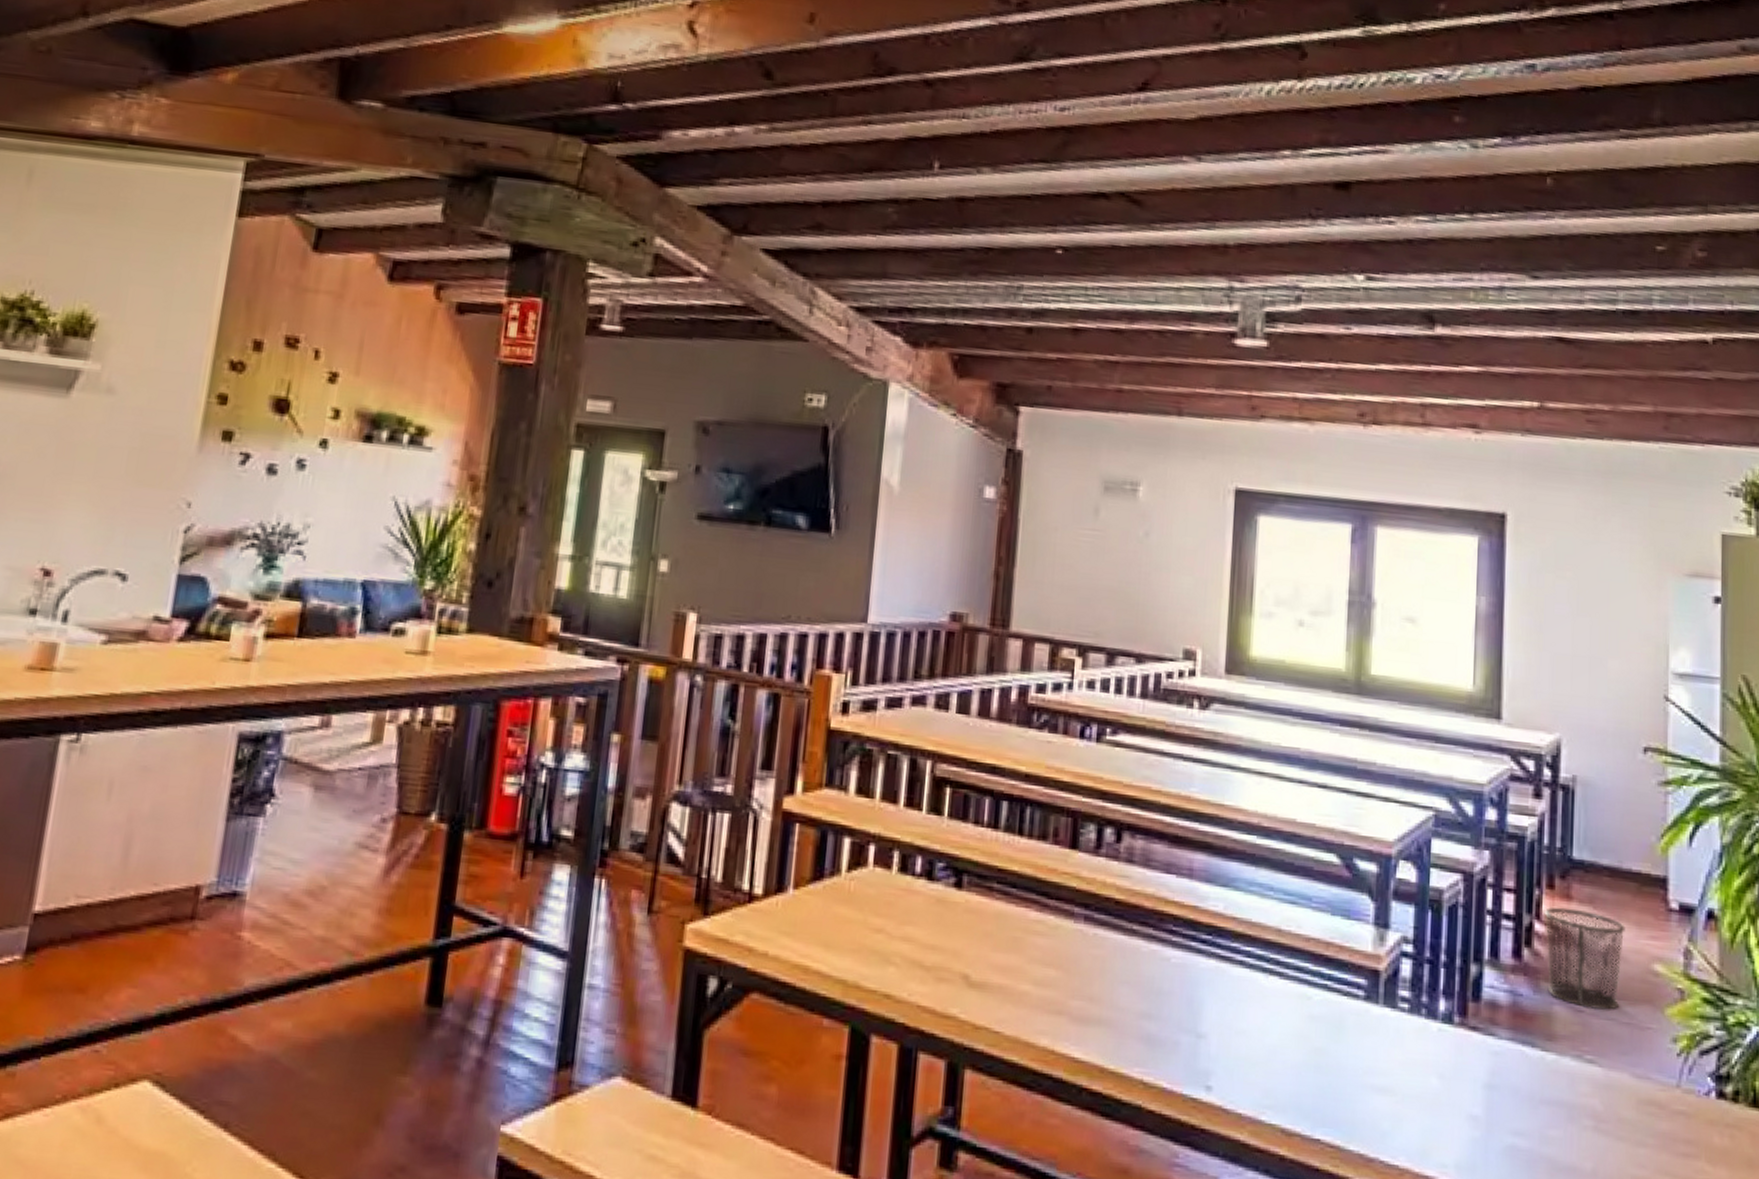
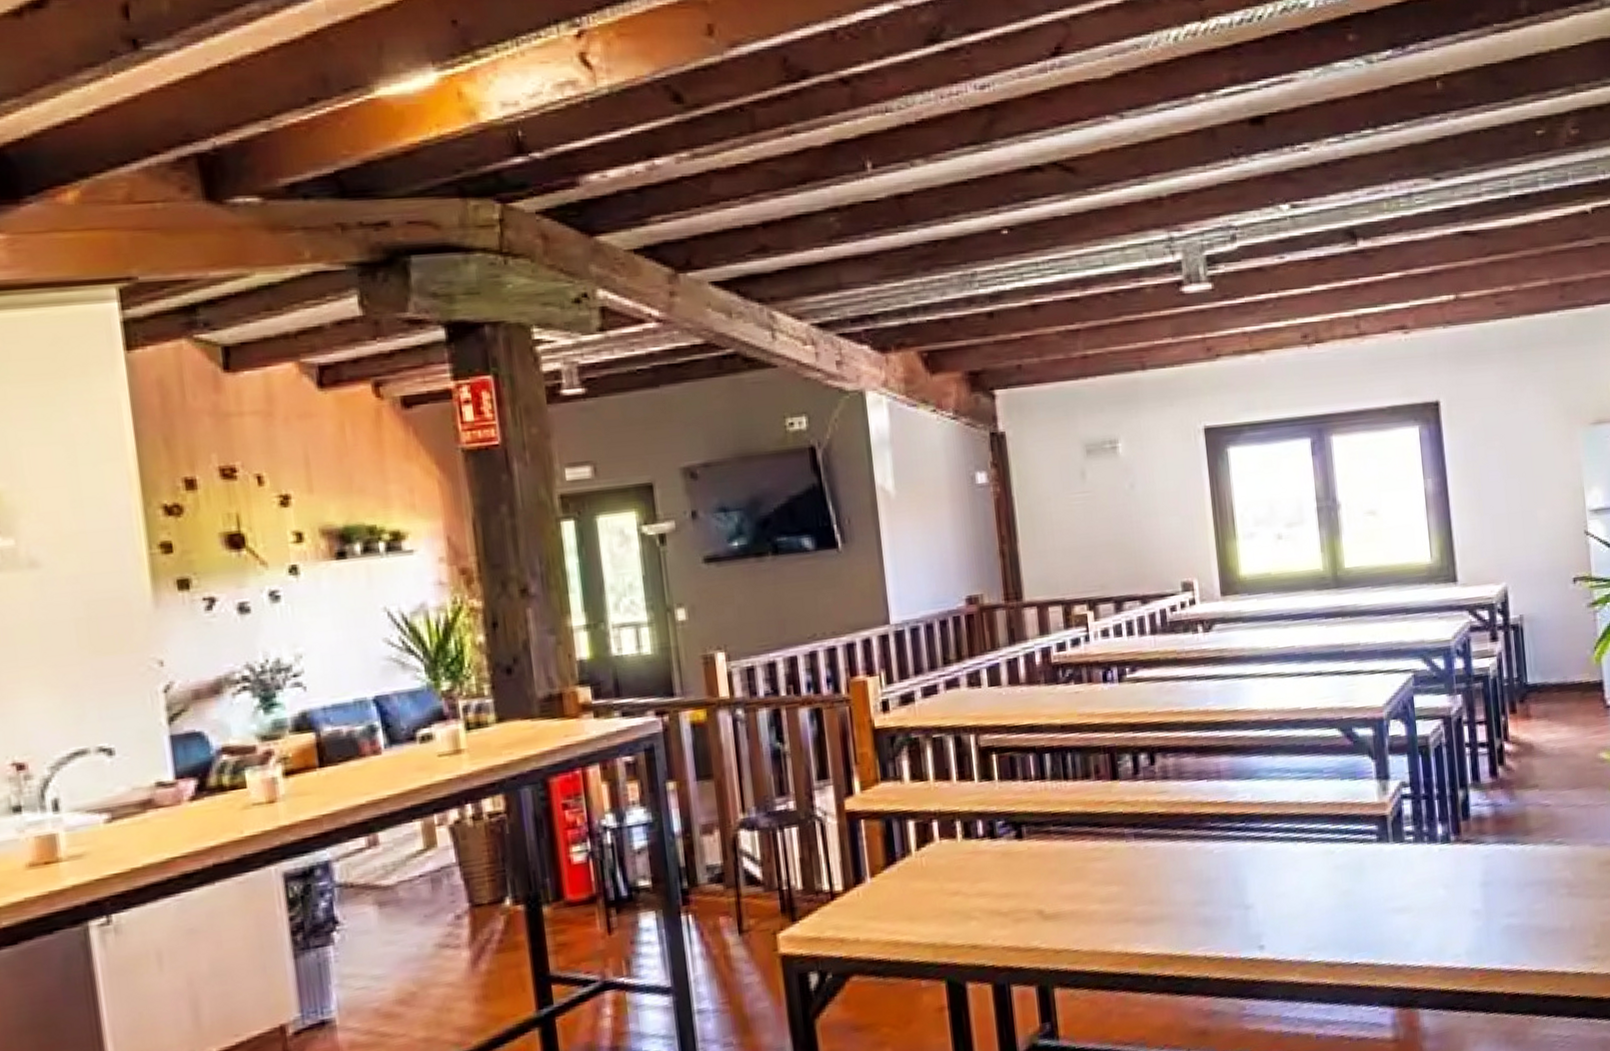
waste bin: present [1544,906,1626,1011] -> none [1510,723,1576,803]

